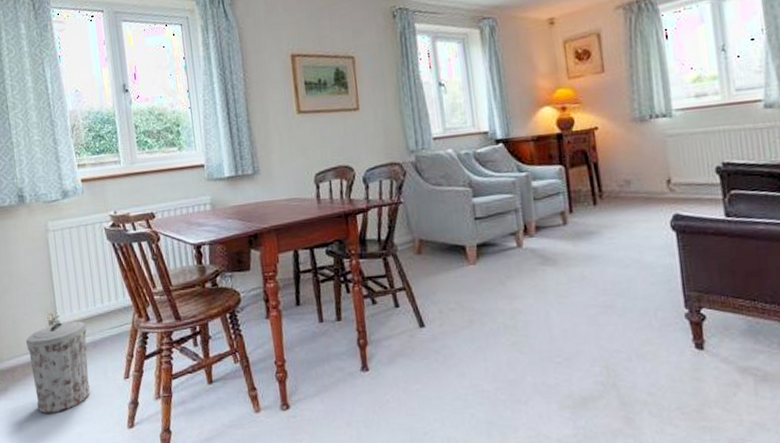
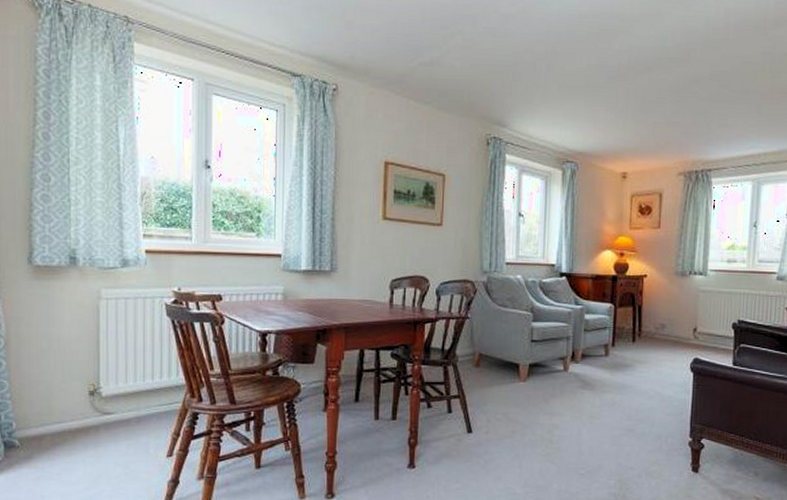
trash can: present [25,321,90,414] -> none [59,393,131,486]

